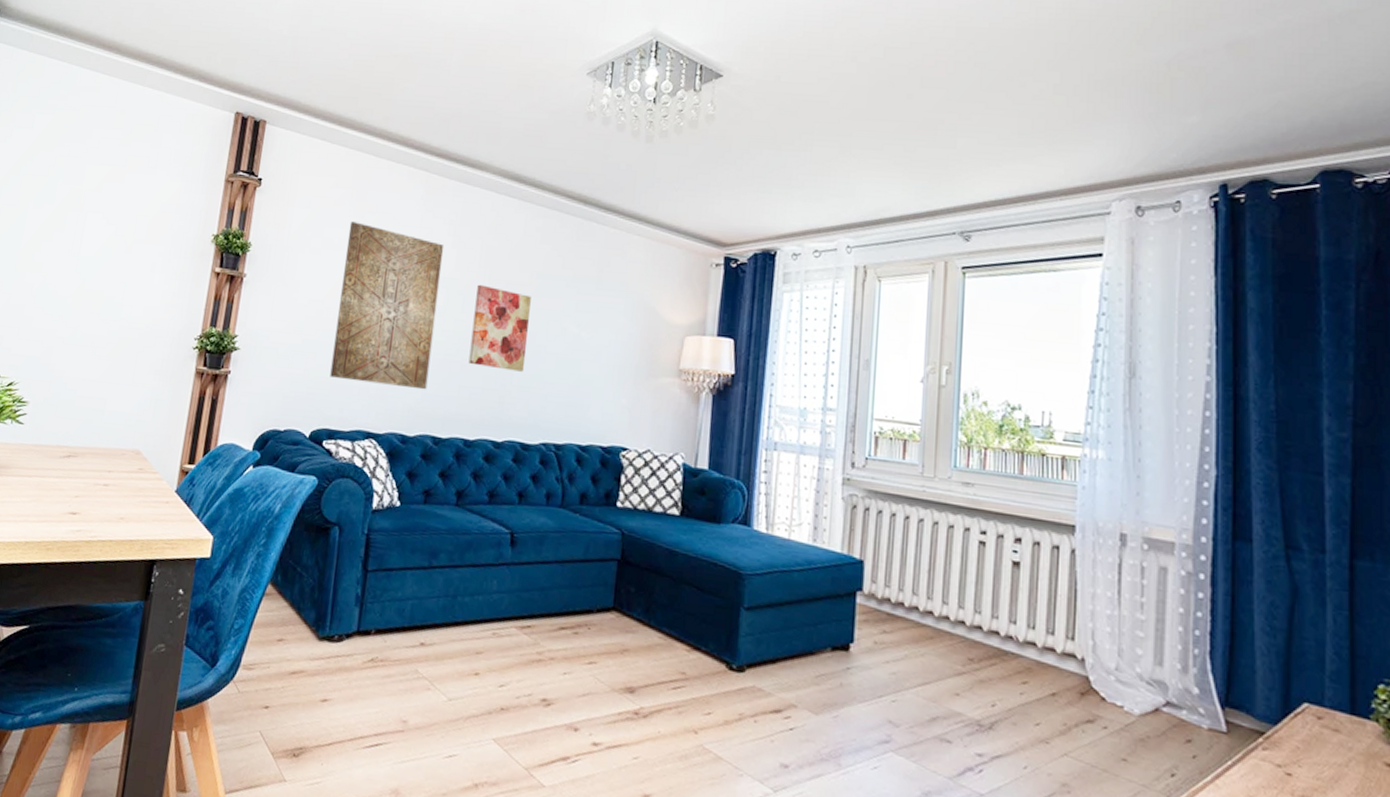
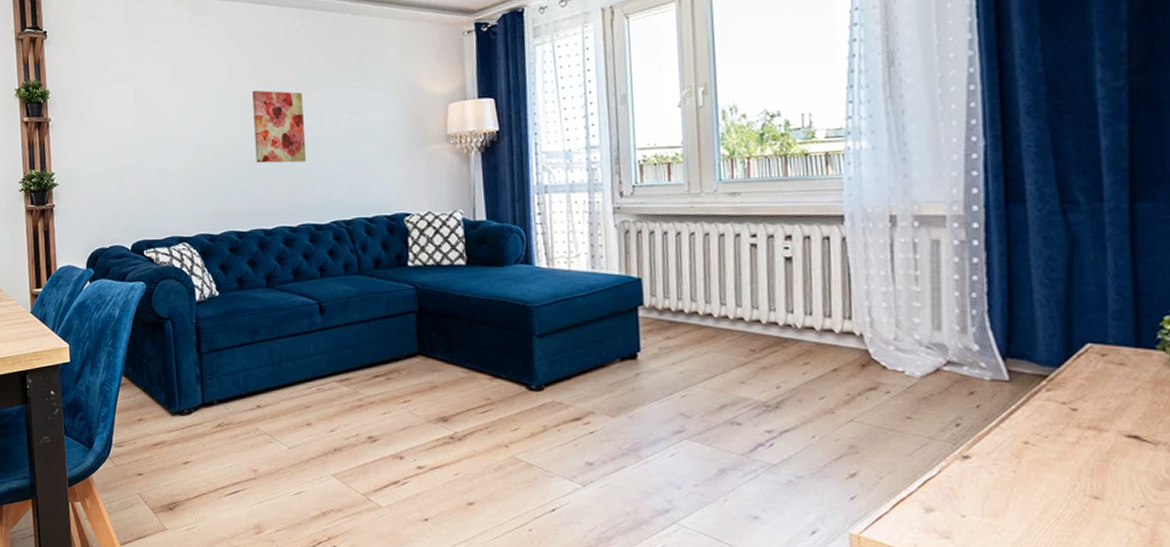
wall art: present [330,222,445,390] -> none [130,54,224,196]

